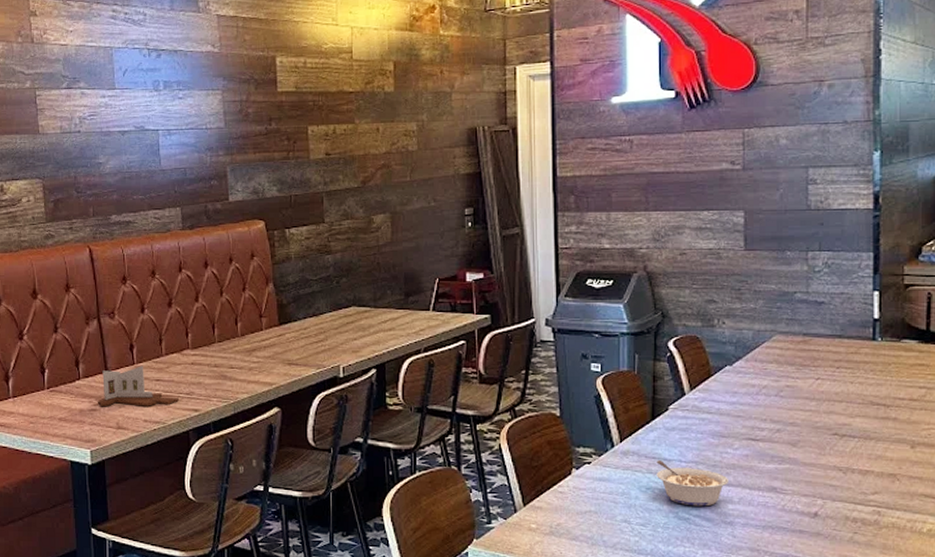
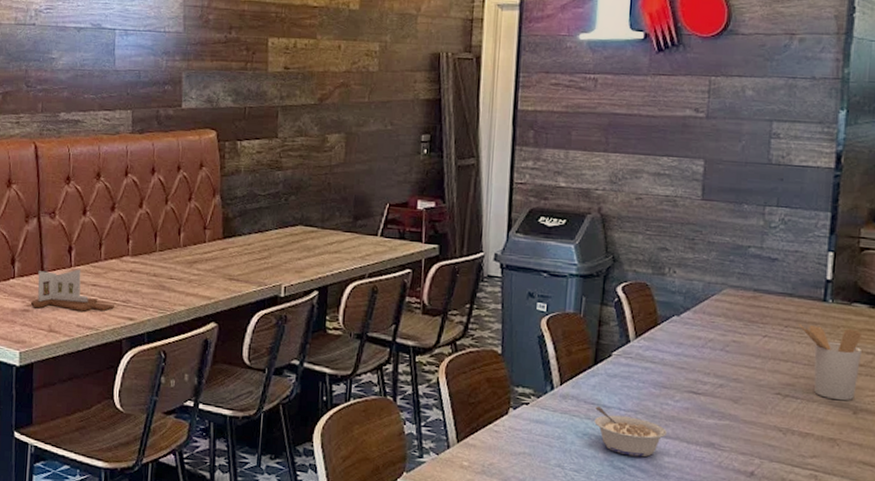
utensil holder: none [850,363,914,436] -> present [799,323,861,401]

